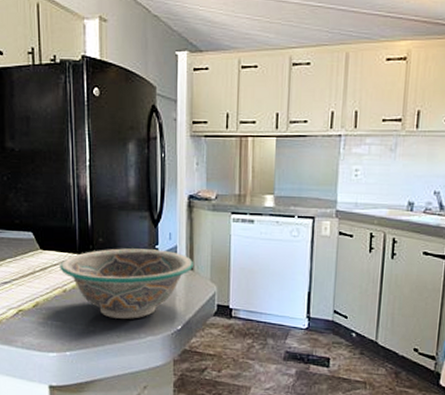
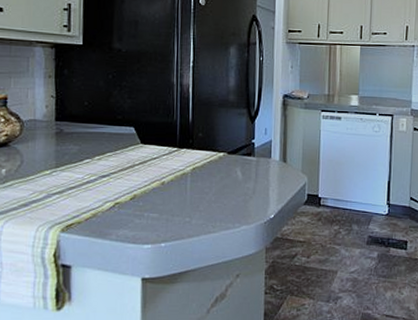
bowl: present [60,248,193,319] -> none [159,142,286,209]

